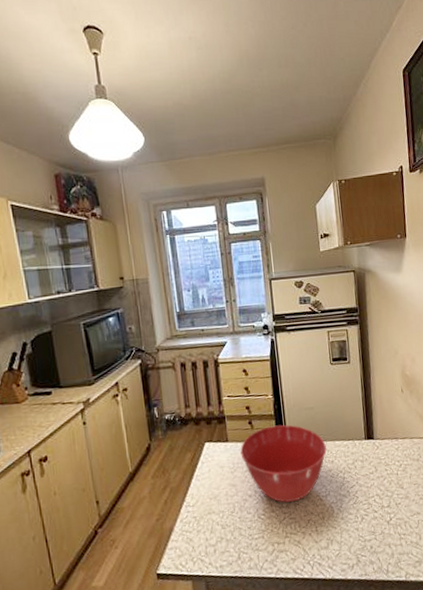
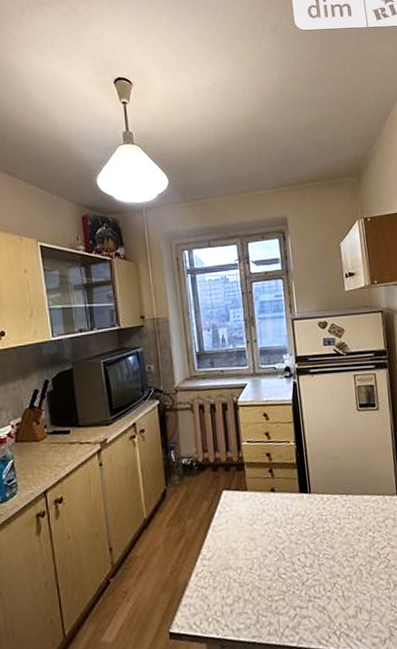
mixing bowl: present [240,424,327,503] -> none [260,474,354,562]

